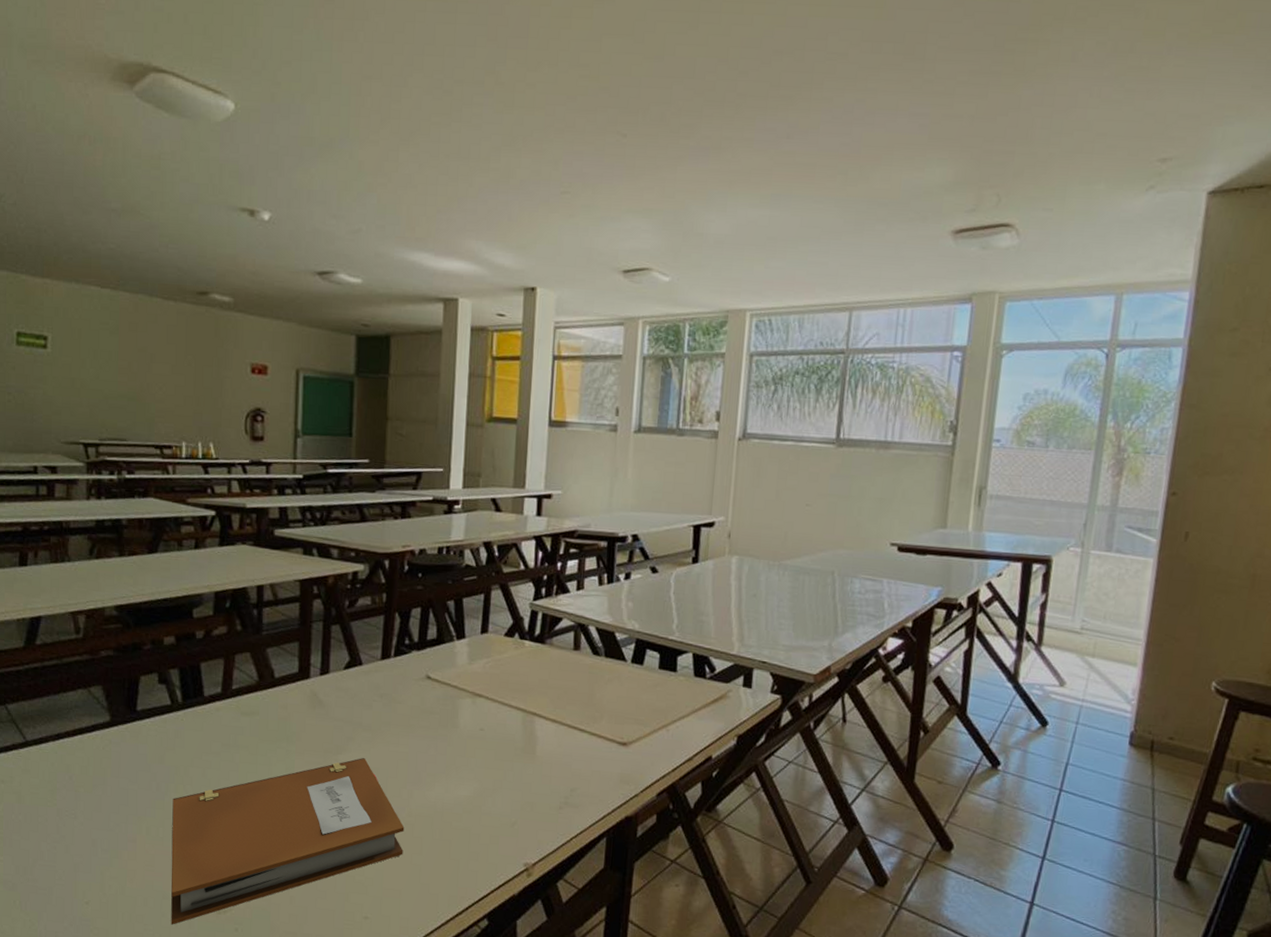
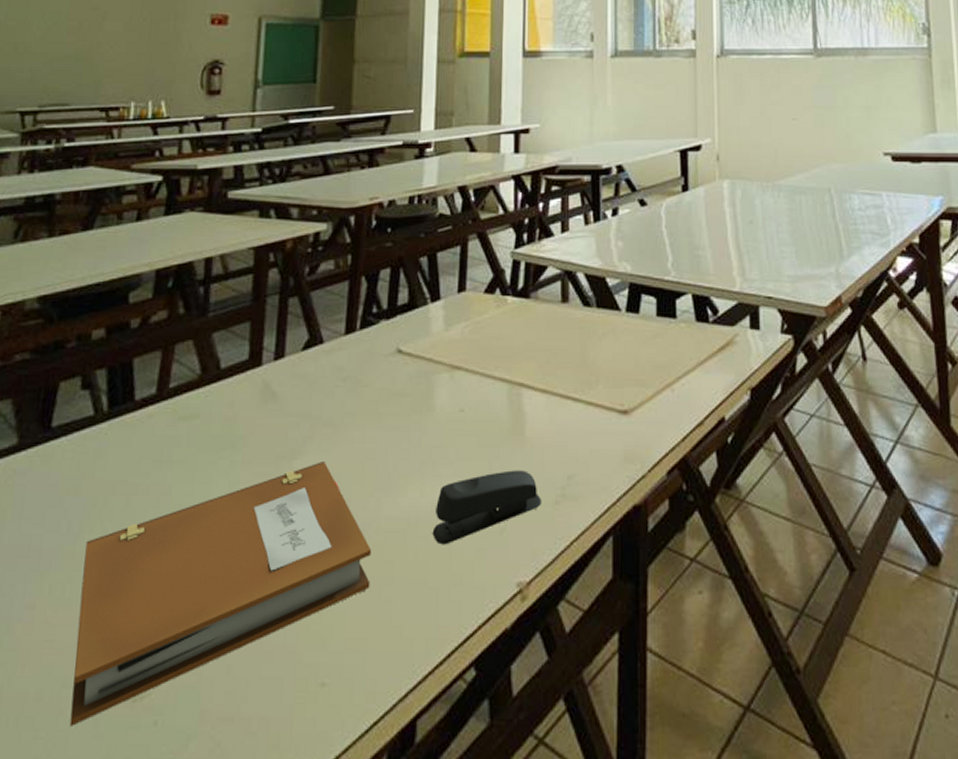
stapler: none [455,779,547,830] -> present [432,470,541,545]

